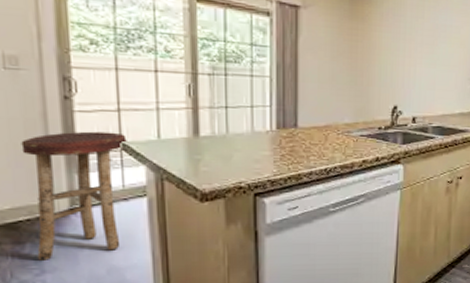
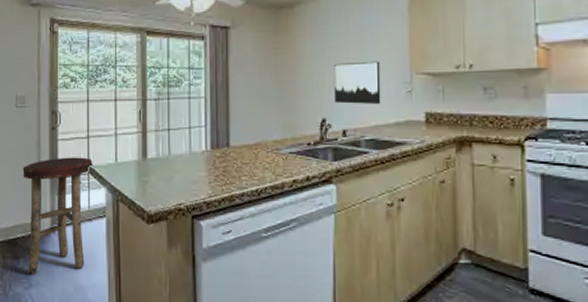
wall art: none [407,55,451,97] -> present [334,61,381,105]

